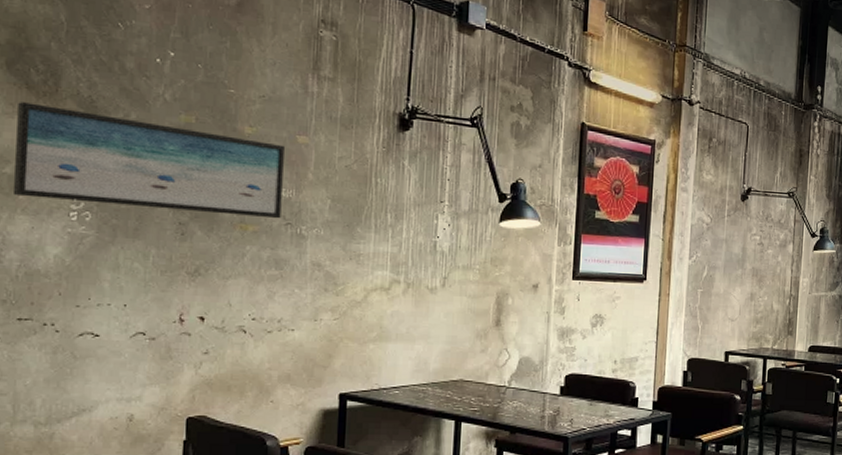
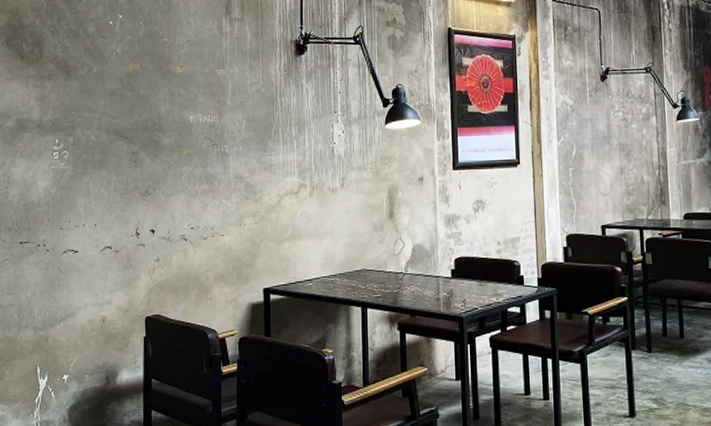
wall art: present [12,102,284,219] -> none [13,69,208,144]

